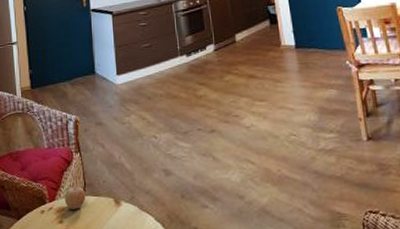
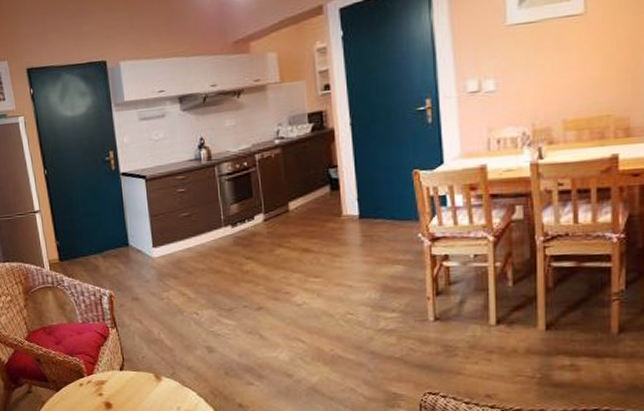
fruit: present [64,185,86,209] -> none [102,360,125,383]

